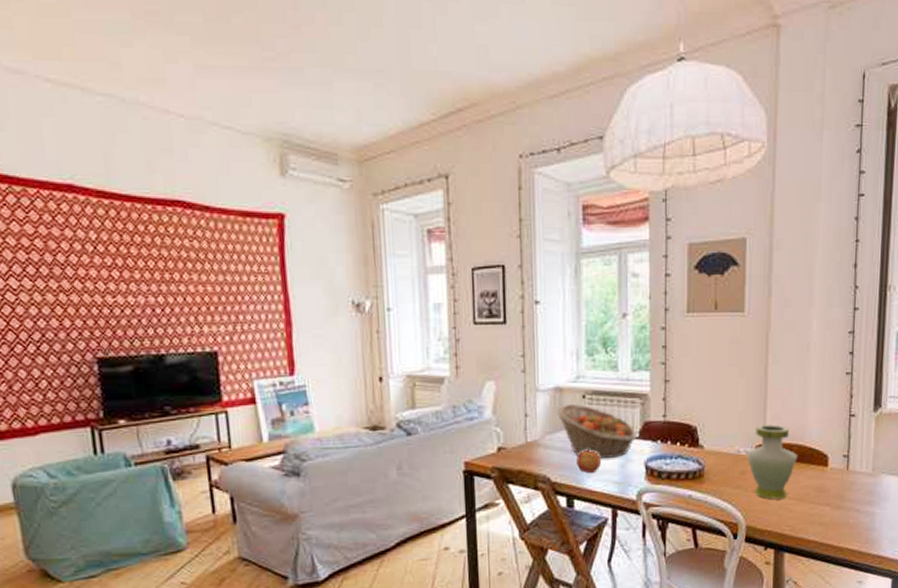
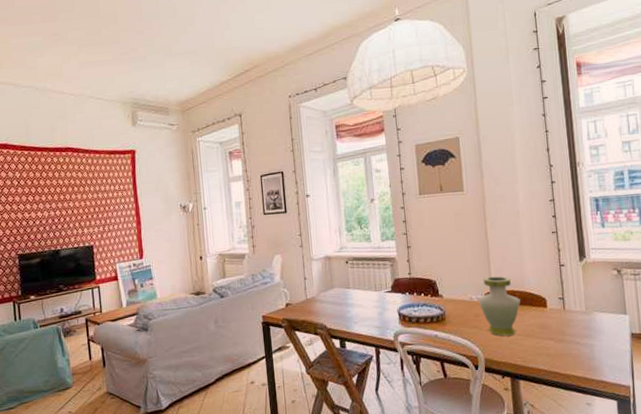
fruit basket: present [557,404,637,458] -> none [328,268,390,309]
apple: present [577,449,601,474] -> none [345,302,364,321]

